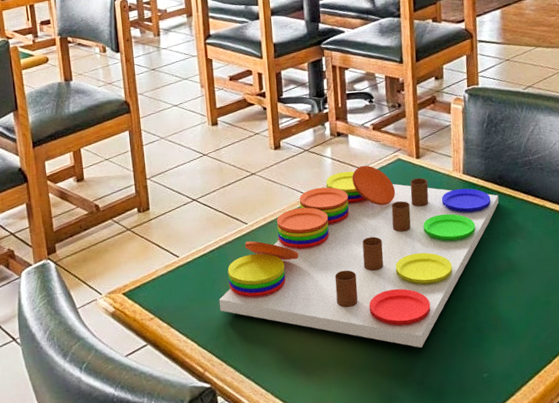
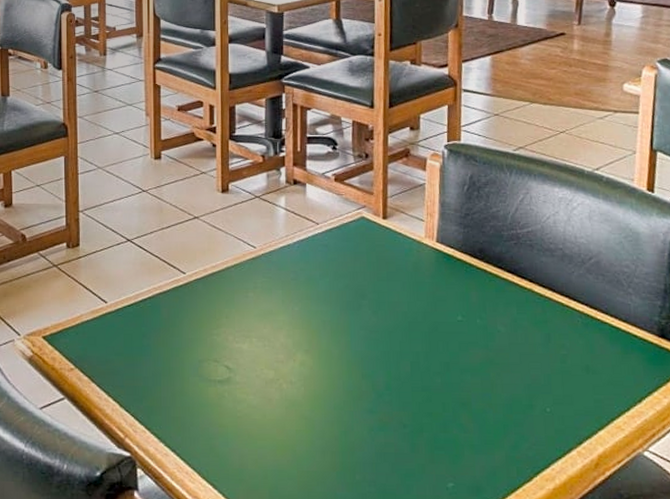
board game: present [219,165,499,348] -> none [147,220,478,442]

